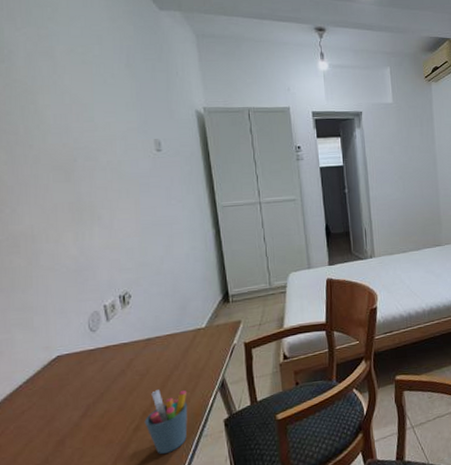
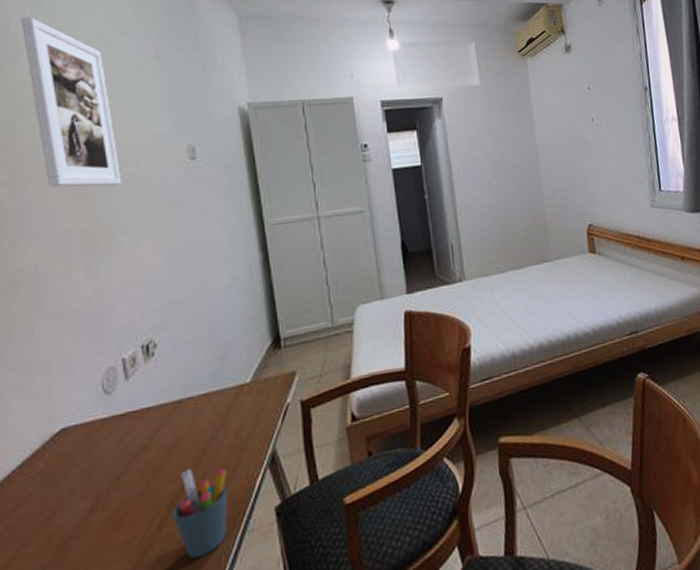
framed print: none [12,25,101,170] -> present [21,17,122,187]

